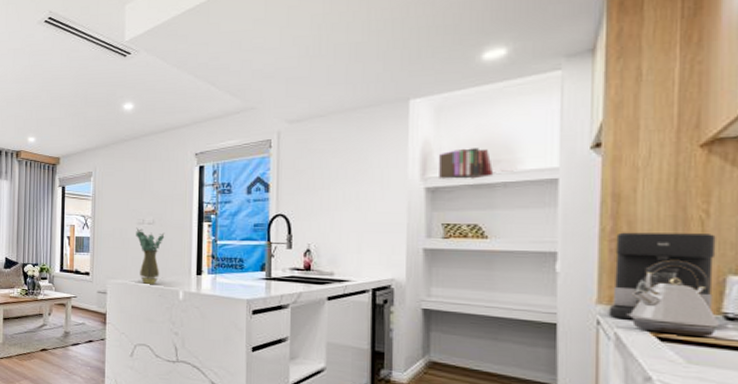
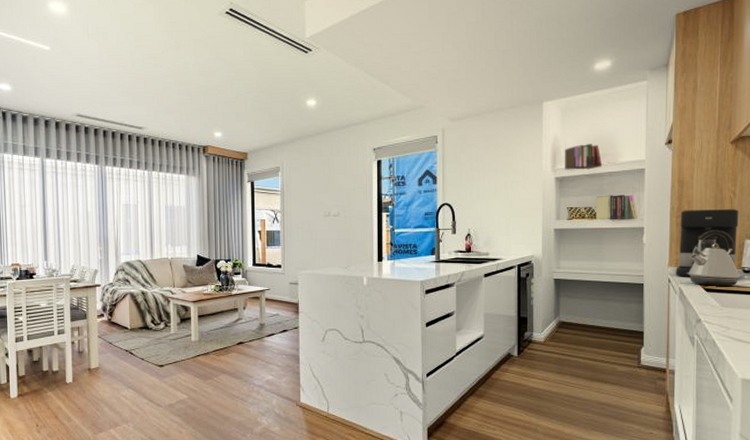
vase: present [136,227,165,284] -> none [323,219,349,273]
books: none [484,210,547,242] -> present [596,194,638,221]

